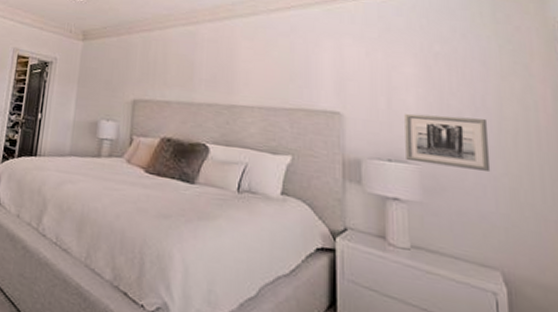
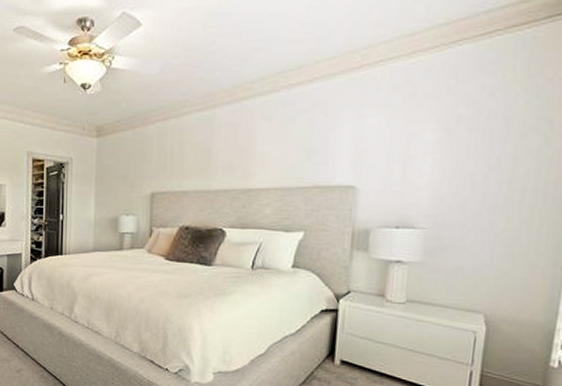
wall art: present [405,113,491,171] -> none [413,179,499,229]

